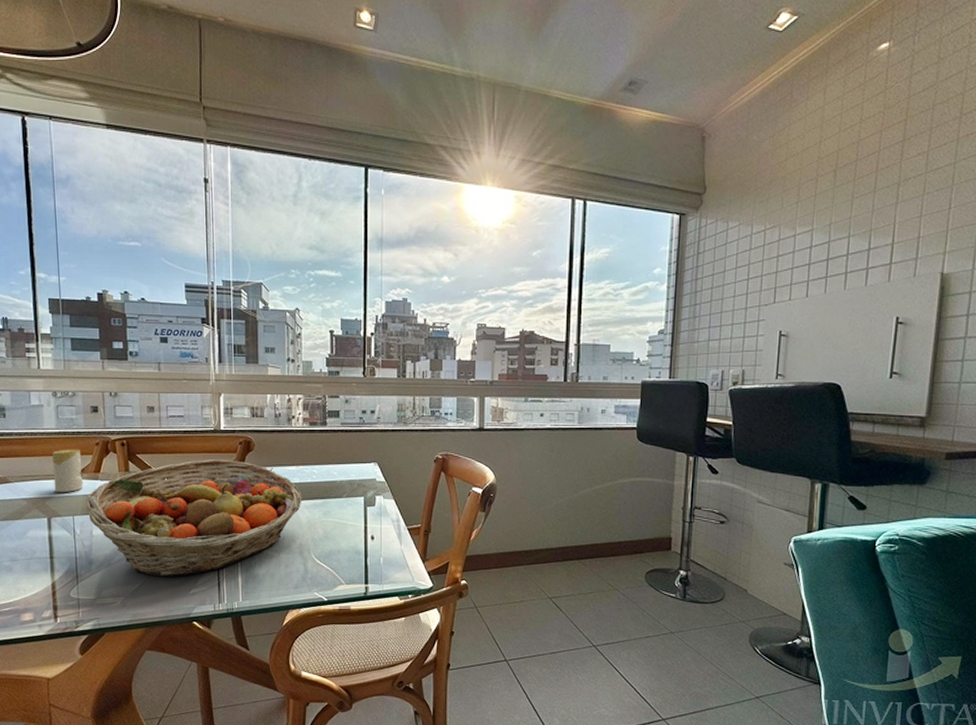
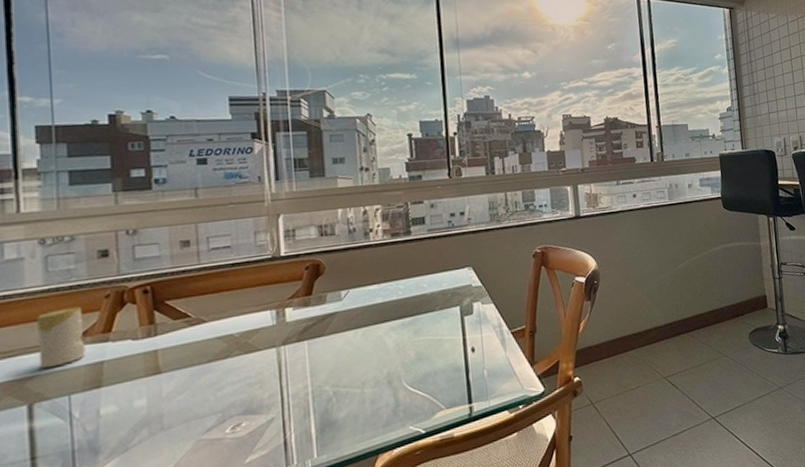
fruit basket: present [86,460,302,577] -> none [90,288,388,452]

